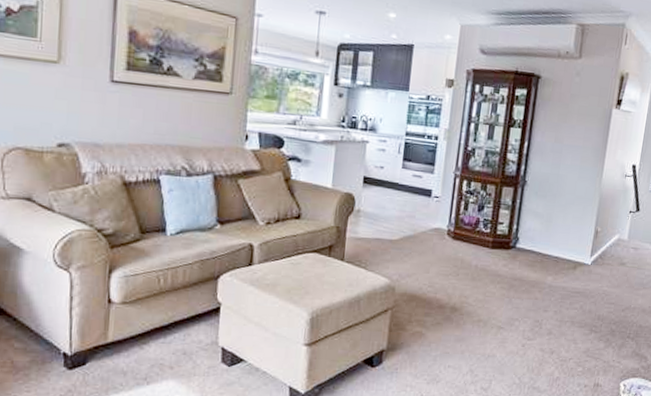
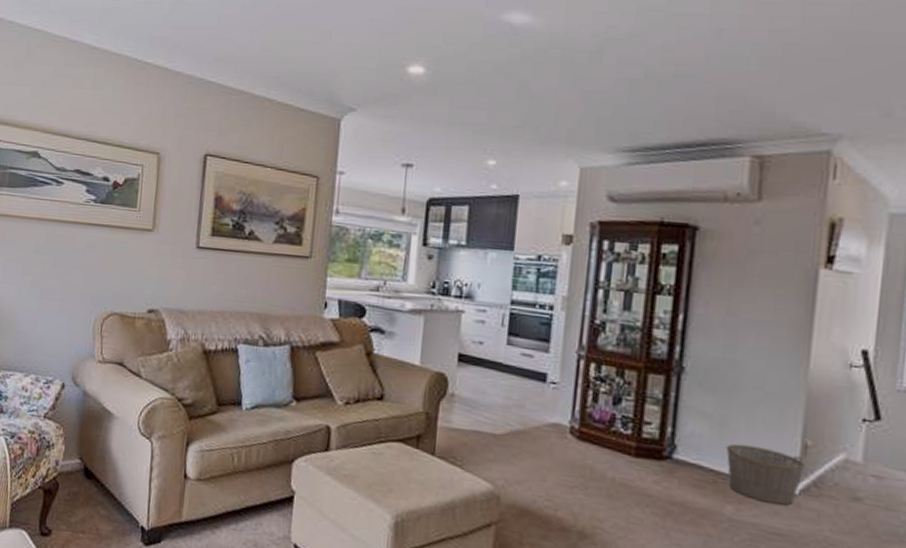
basket: none [550,233,596,273] -> present [726,444,806,506]

